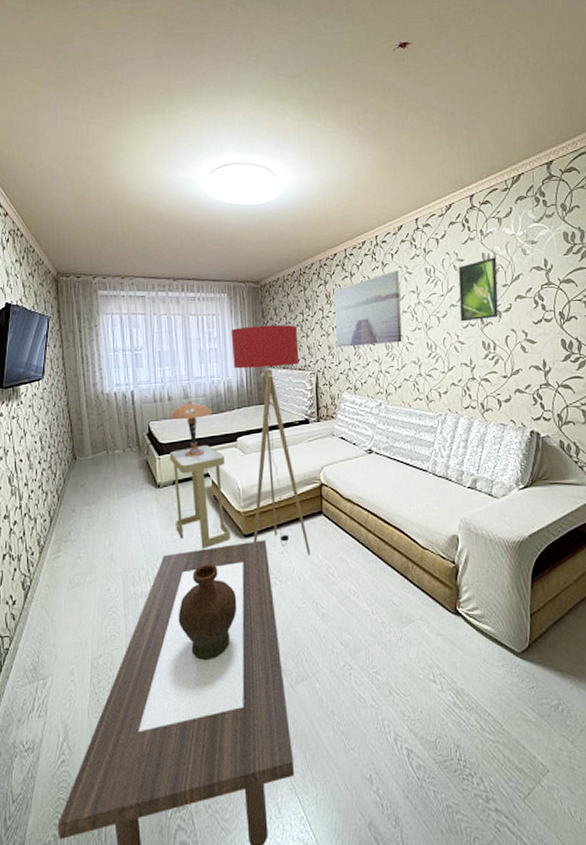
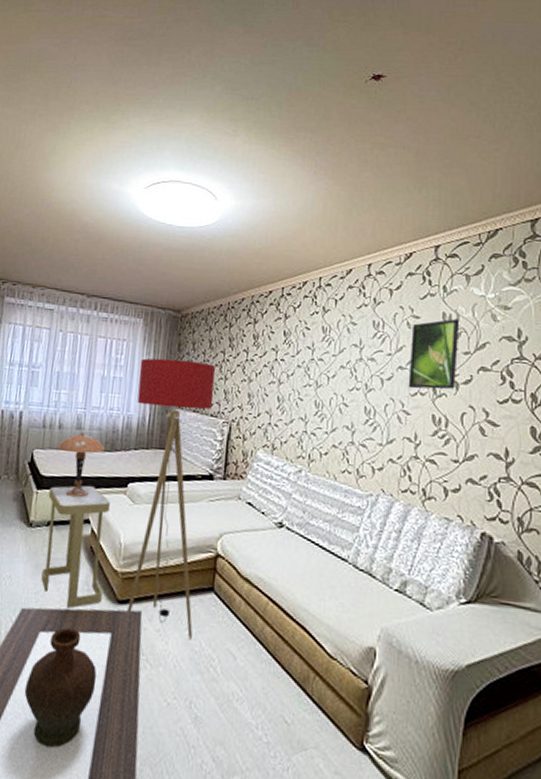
wall art: present [333,270,403,348] -> none [257,319,342,402]

